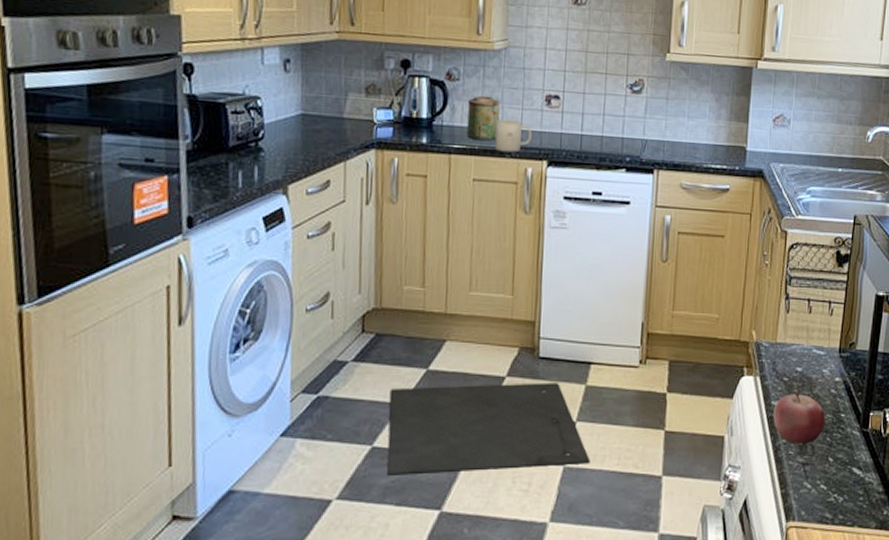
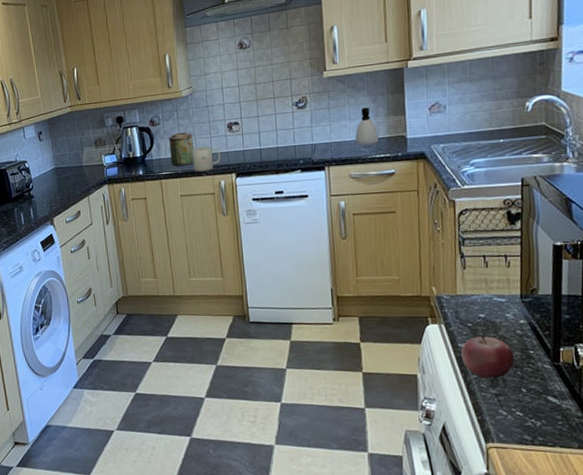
door mat: present [387,383,591,475] -> none [142,340,302,413]
soap dispenser: none [690,106,718,154] -> present [354,107,379,147]

